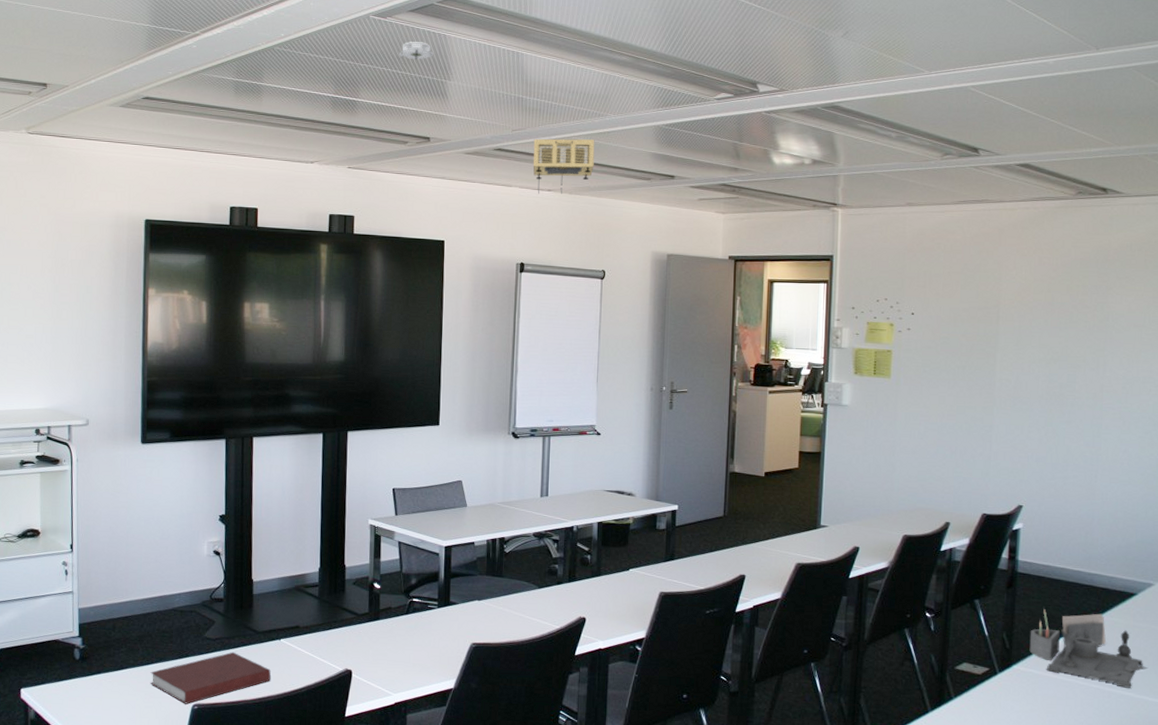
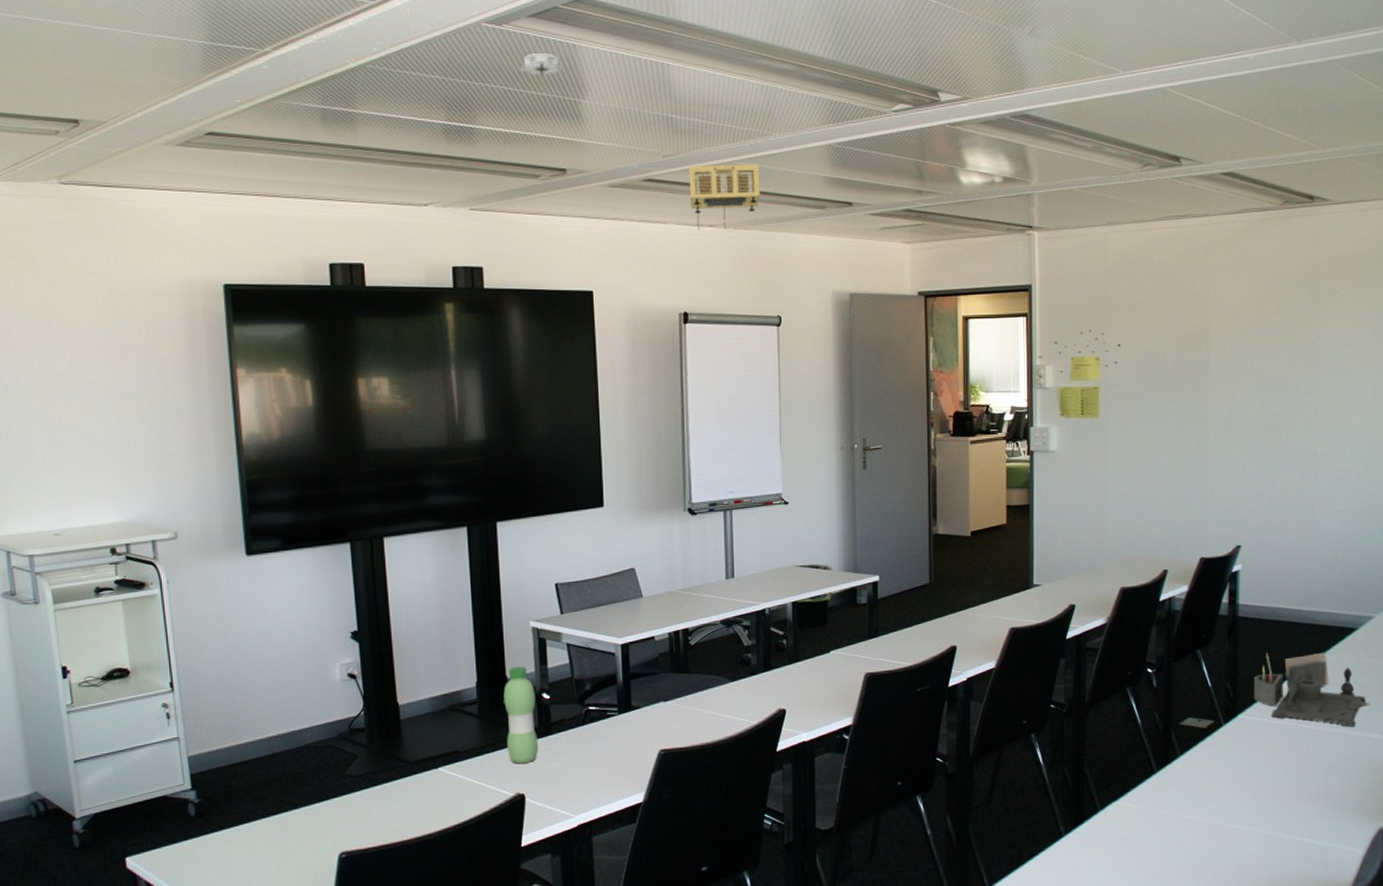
notebook: present [150,651,271,704] -> none [284,787,430,854]
water bottle: none [340,557,368,644] -> present [503,666,539,764]

